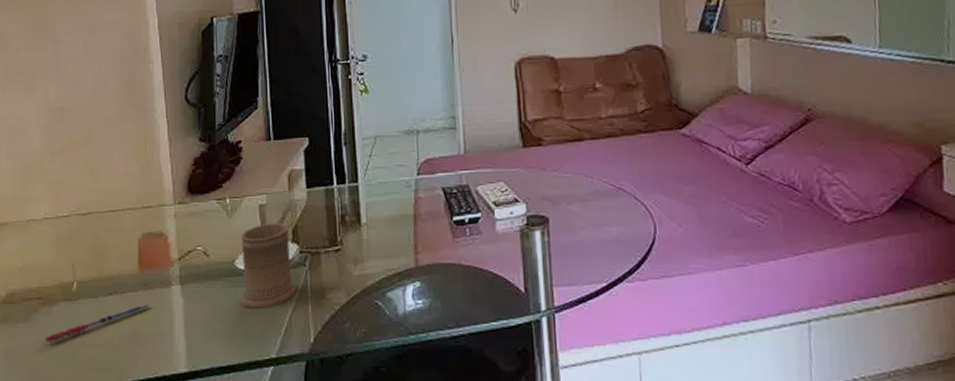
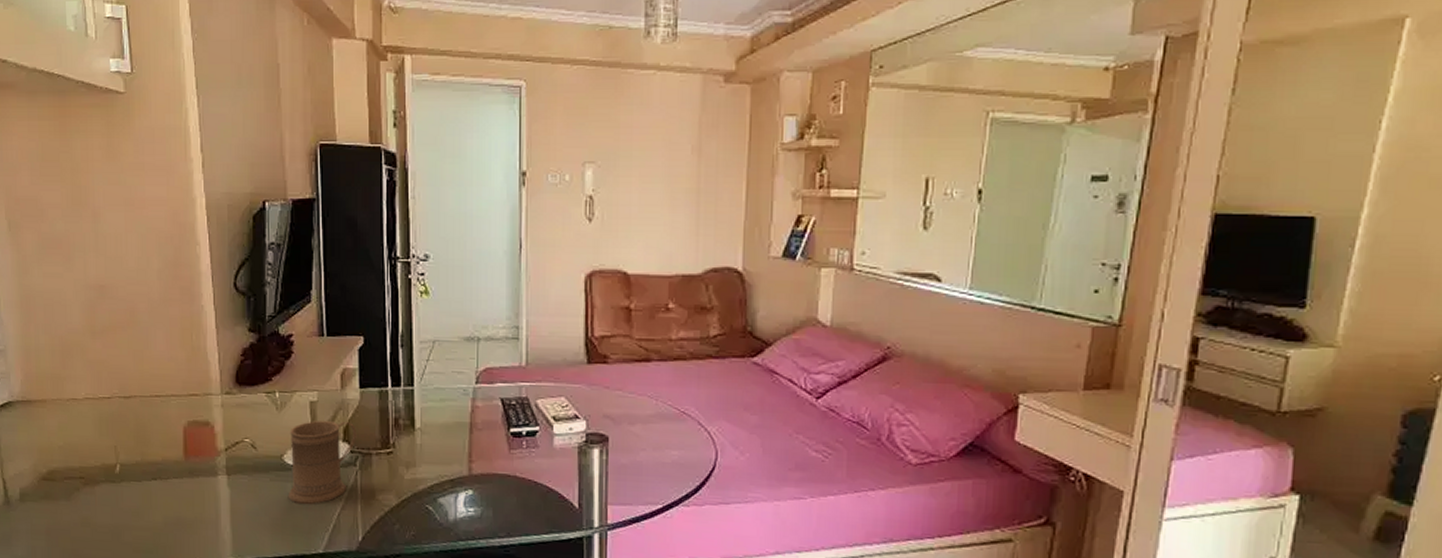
pen: present [44,303,149,343] -> none [87,491,194,522]

